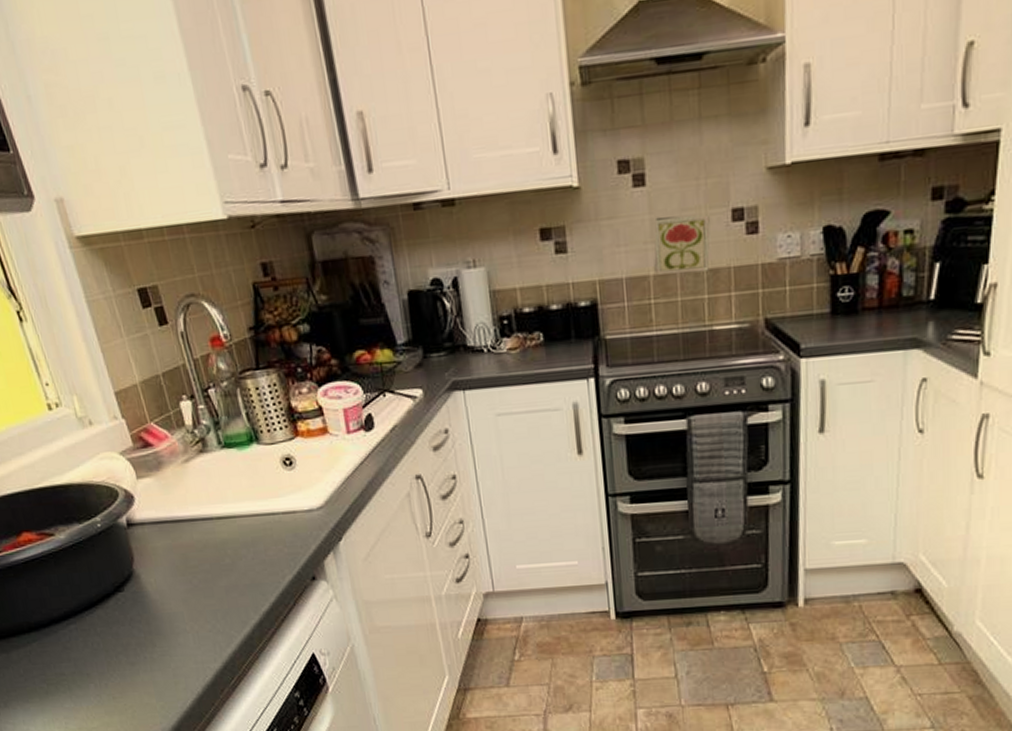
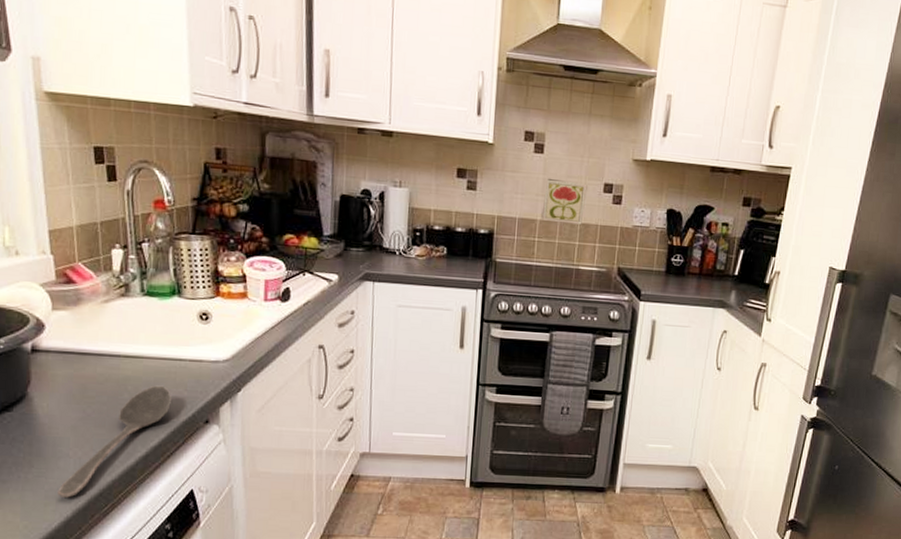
stirrer: none [184,544,274,674] -> present [57,385,171,498]

